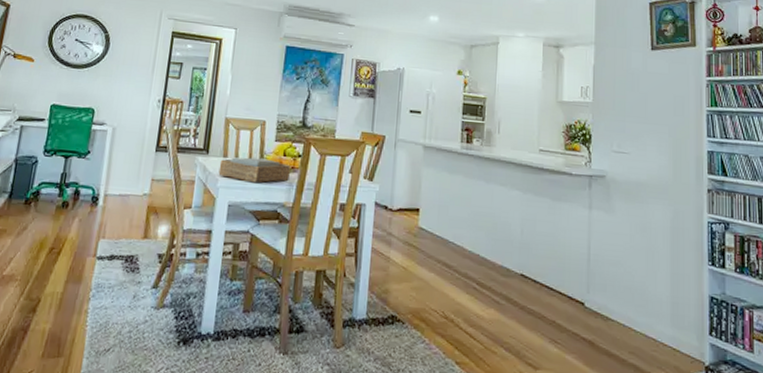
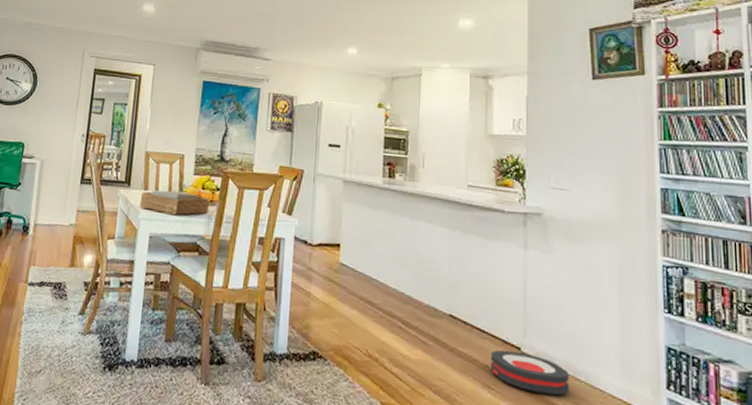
robot vacuum: none [557,305,627,346] -> present [490,349,570,396]

